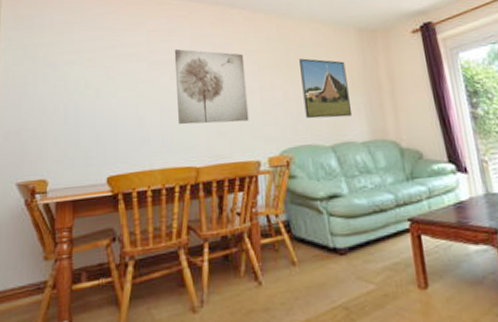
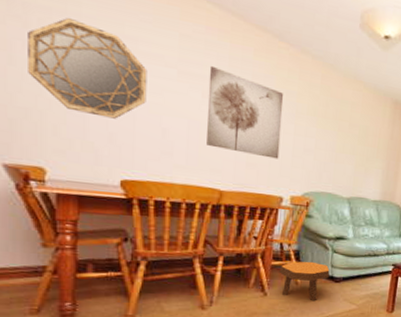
home mirror: none [36,45,124,122] -> present [28,18,147,119]
footstool: none [270,232,331,286] -> present [279,261,330,301]
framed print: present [299,58,351,119] -> none [331,114,376,177]

